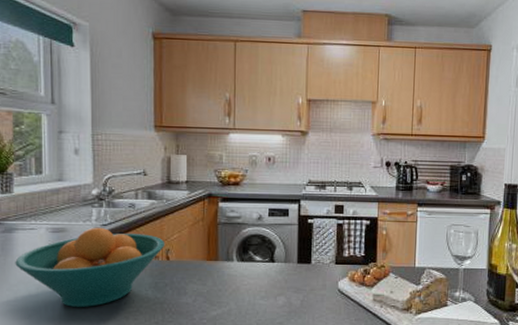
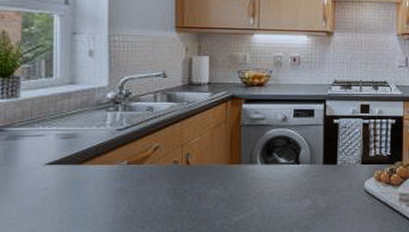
fruit bowl: present [15,227,165,308] -> none [19,132,186,219]

